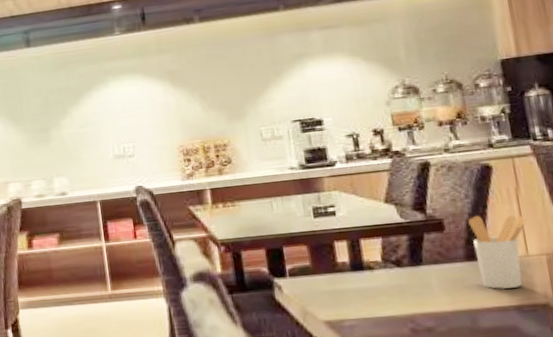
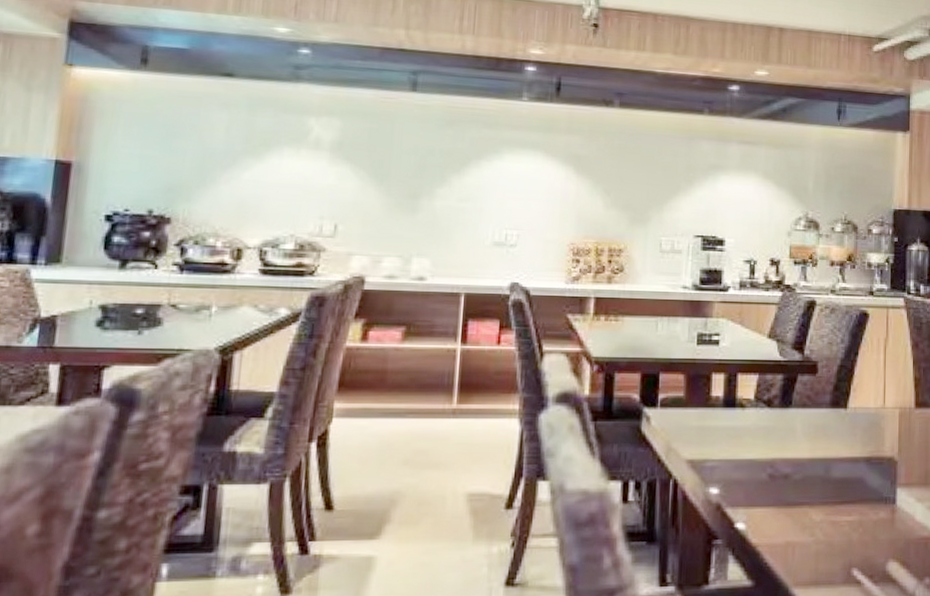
utensil holder: present [468,215,528,290] -> none [839,362,890,440]

